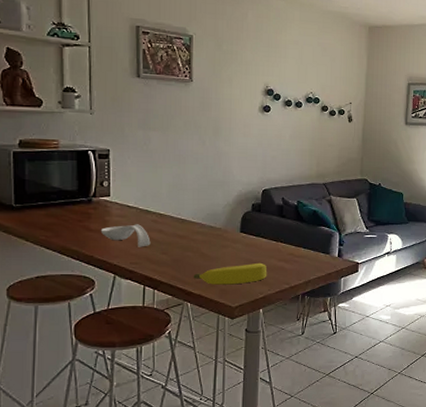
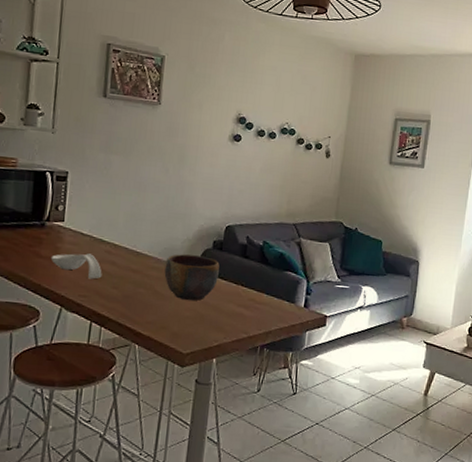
fruit: present [193,262,267,285] -> none [144,306,225,329]
bowl: none [209,218,259,260] -> present [164,254,220,301]

